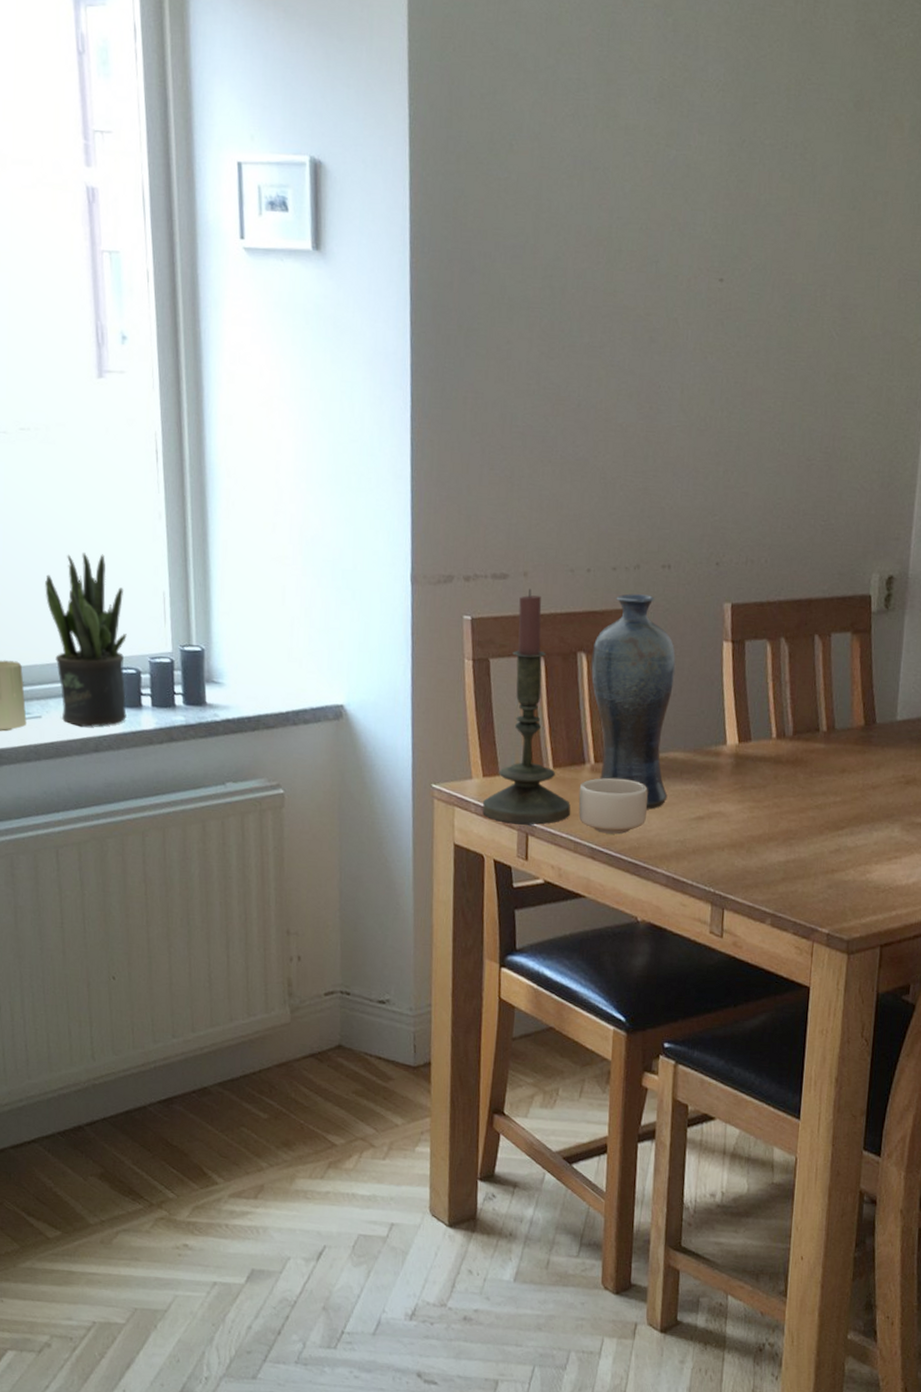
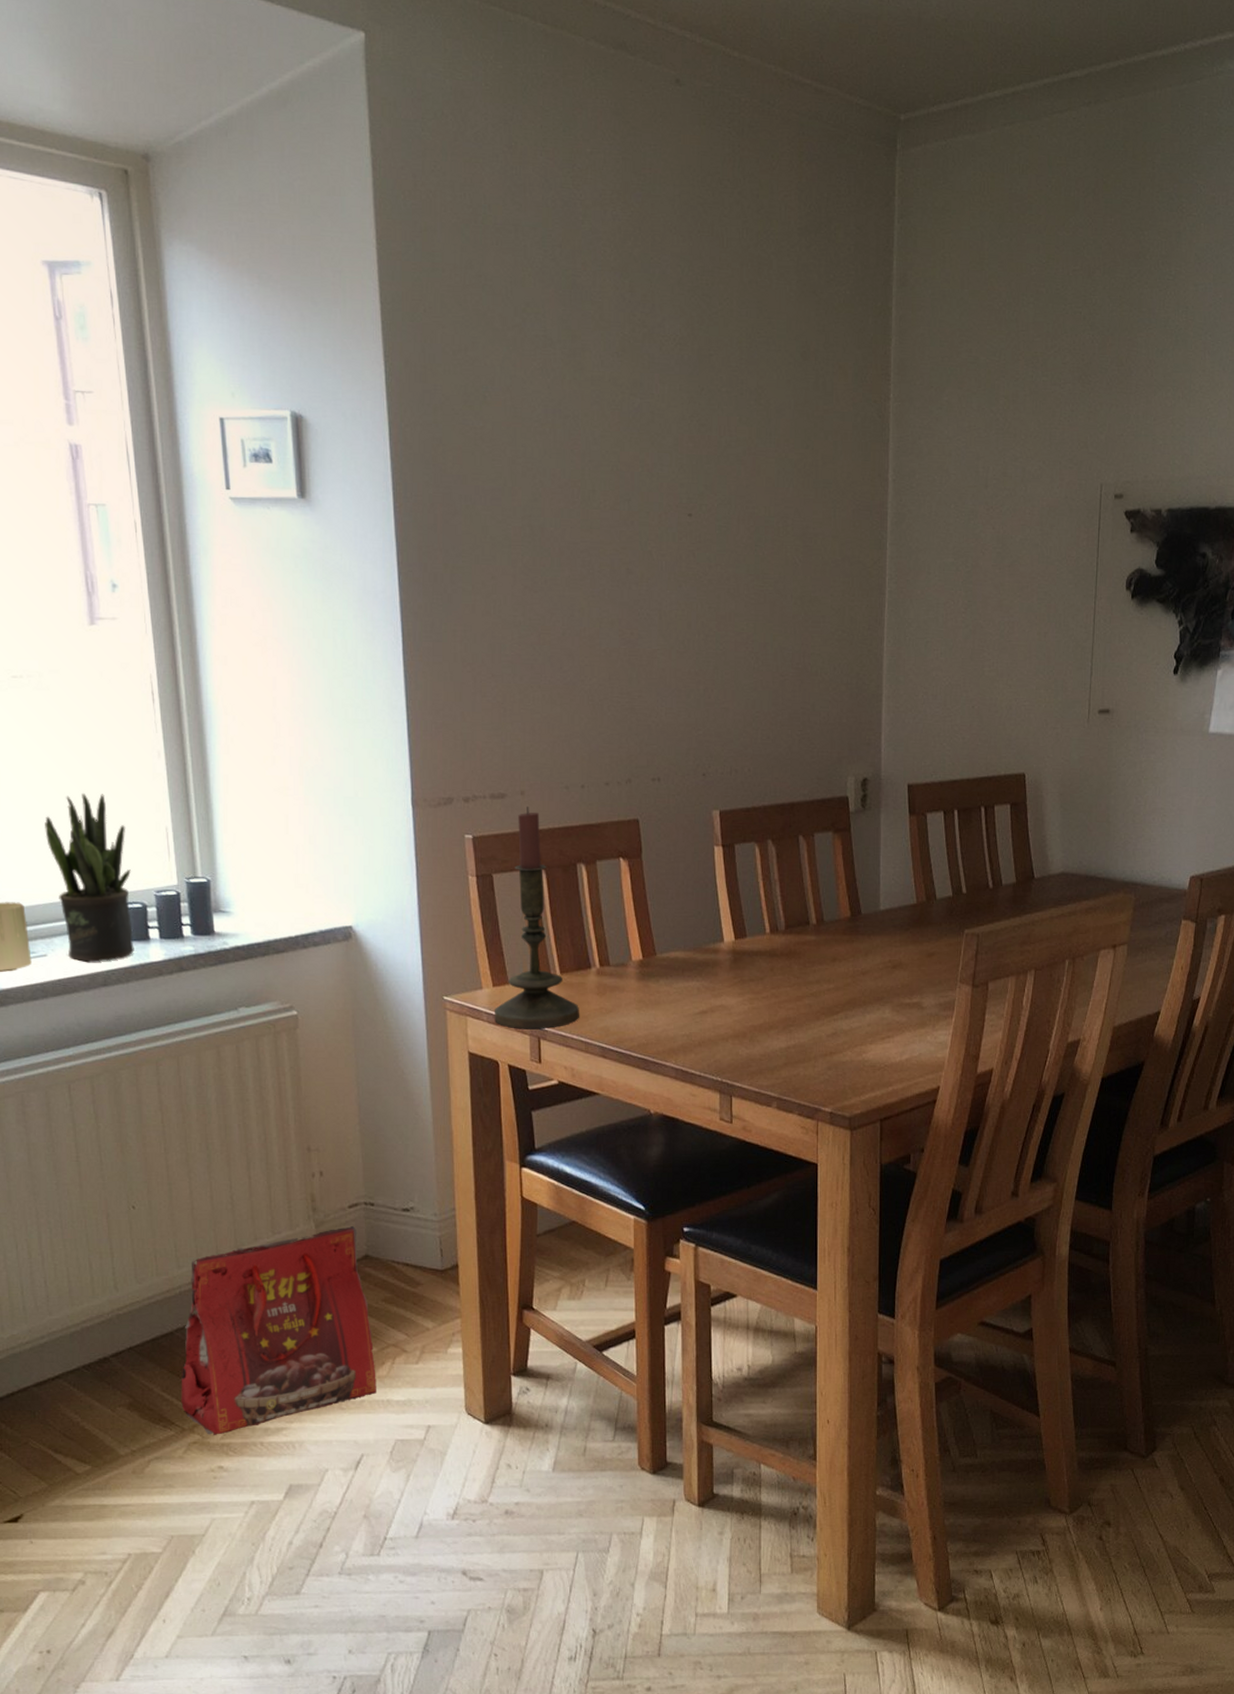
shopping bag: none [150,1014,343,1214] -> present [181,1226,376,1436]
mug: present [578,777,648,835] -> none [586,979,652,1033]
vase: present [591,593,676,809] -> none [591,806,671,1007]

